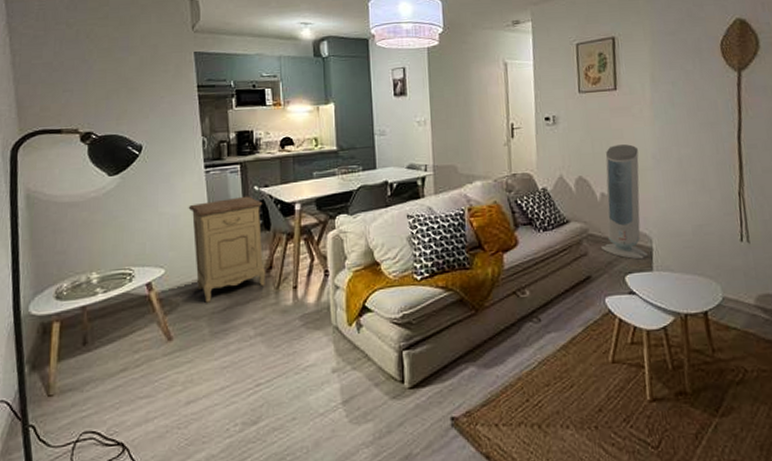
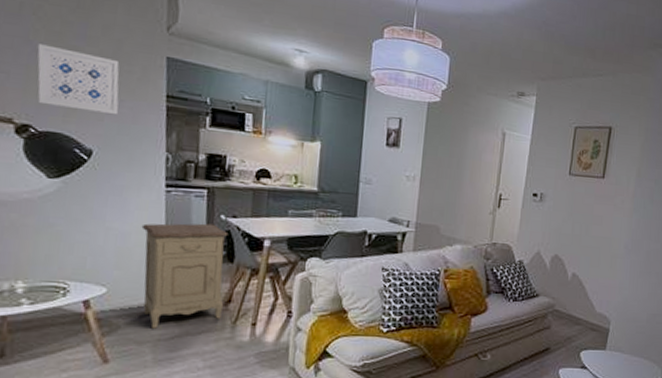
wall art: none [92,61,160,113] -> present [37,44,120,114]
air purifier: present [601,144,648,260] -> none [564,230,613,339]

